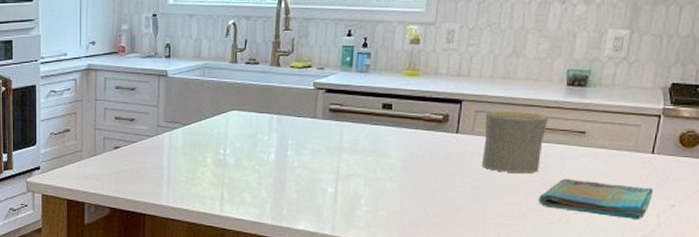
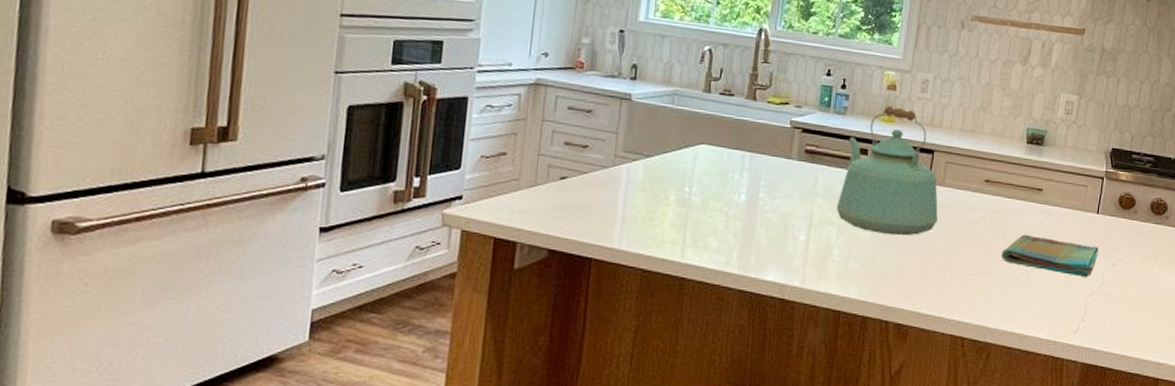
kettle: none [362,60,468,185] -> present [836,106,938,236]
cup: present [481,111,549,174] -> none [950,163,1011,228]

